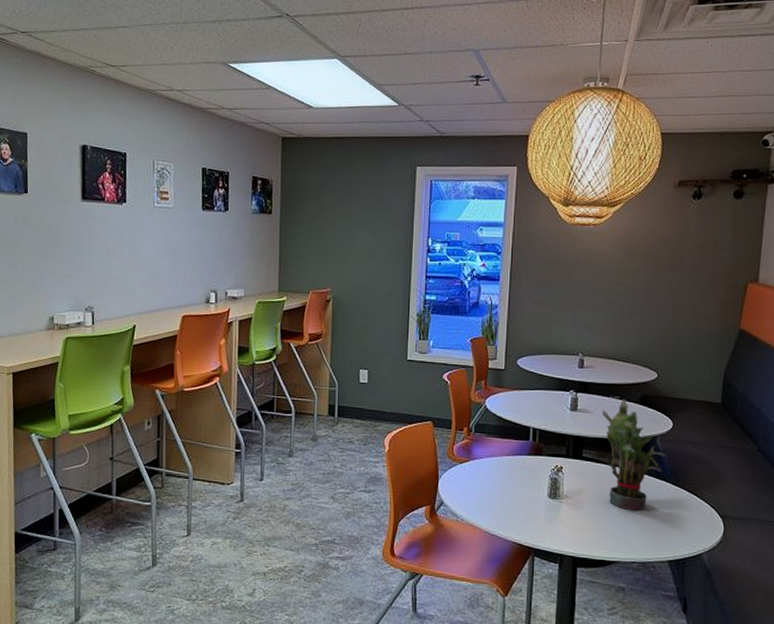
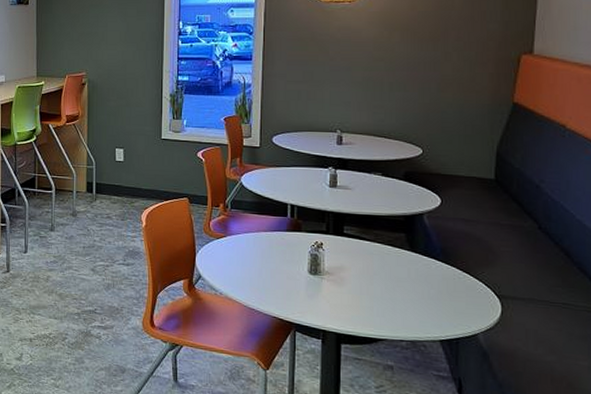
potted plant: present [602,398,666,511] -> none [364,175,434,289]

